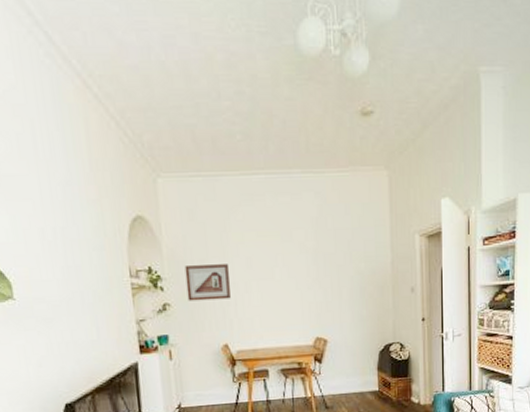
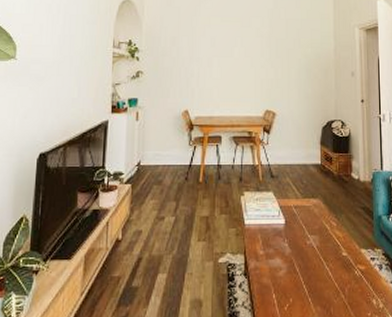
picture frame: present [184,264,231,301] -> none [158,41,195,71]

